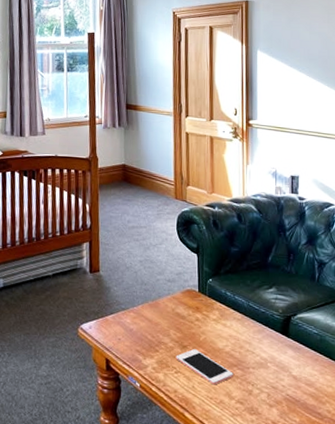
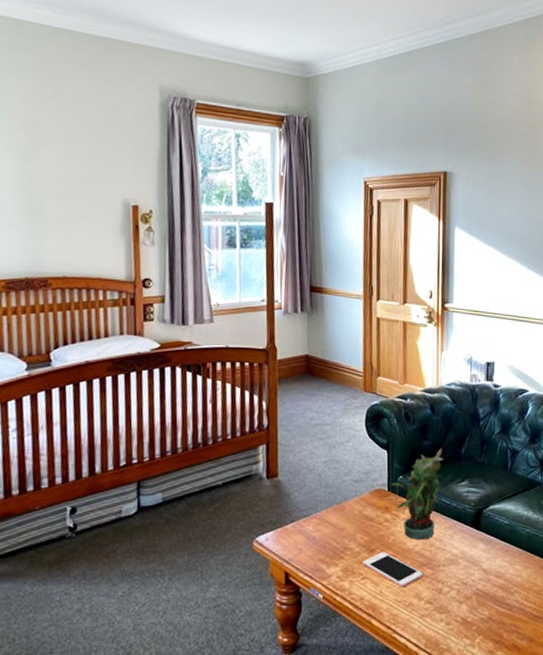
potted plant: none [201,255,251,341] -> present [390,448,444,539]

